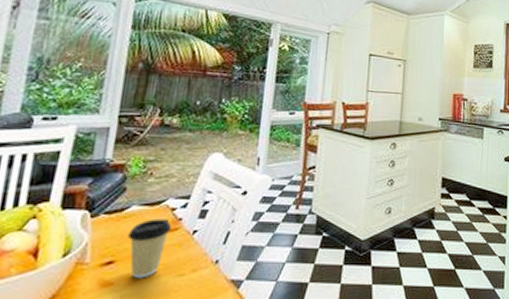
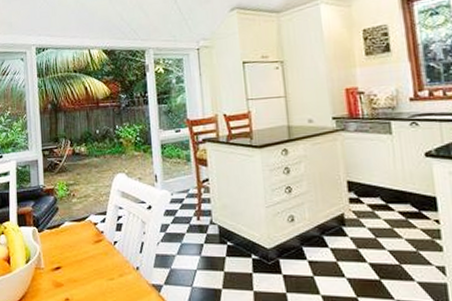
coffee cup: present [128,219,172,279] -> none [66,232,97,281]

